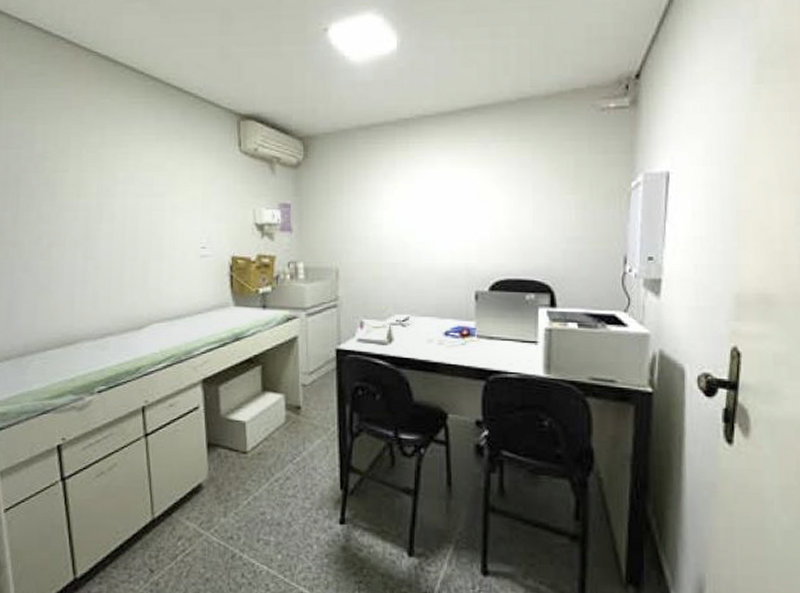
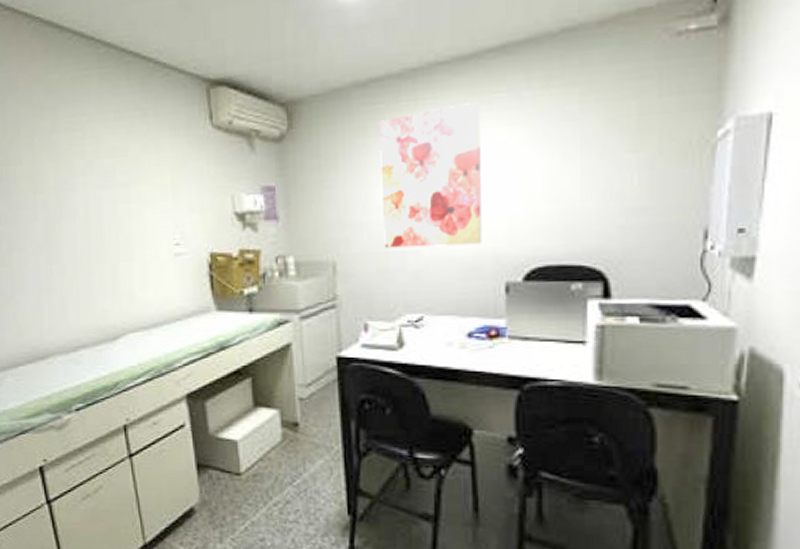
wall art: none [378,147,457,260] -> present [379,101,482,248]

